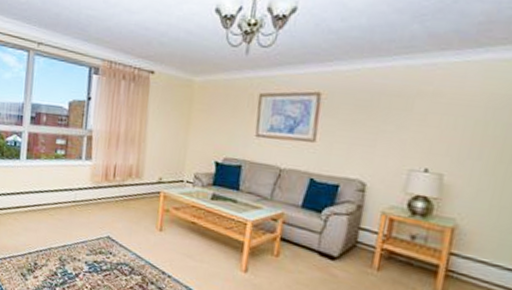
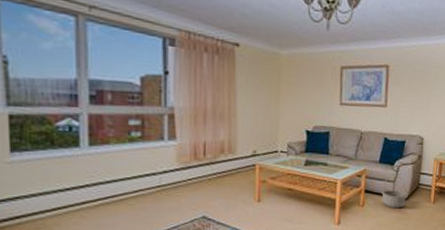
basket: none [302,223,338,268] -> present [381,174,407,209]

